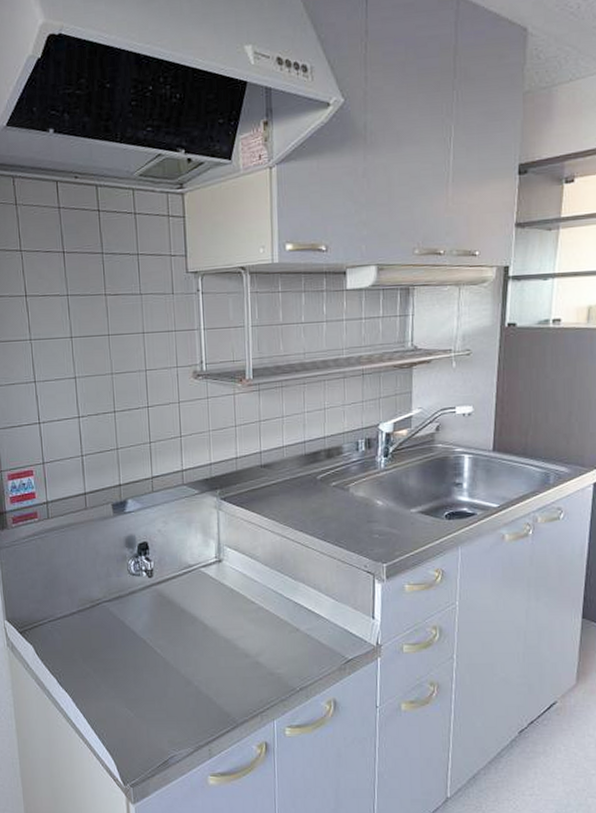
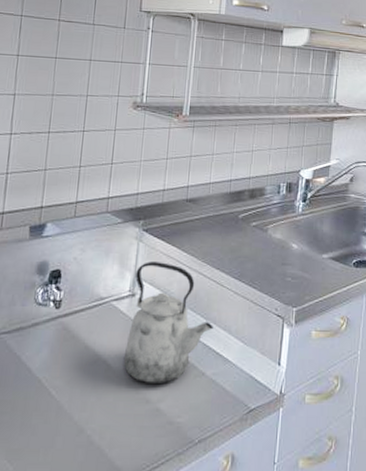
kettle: none [218,528,302,641] -> present [123,261,213,385]

